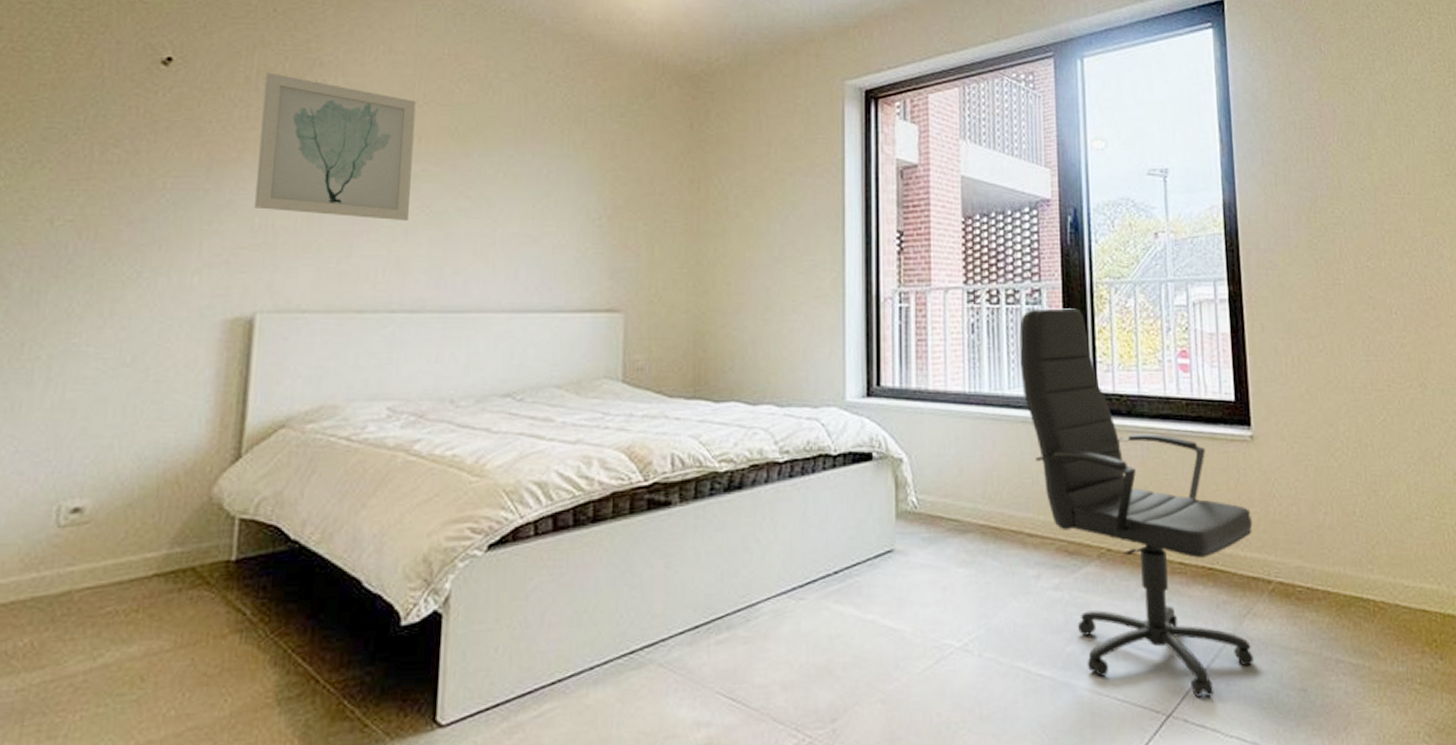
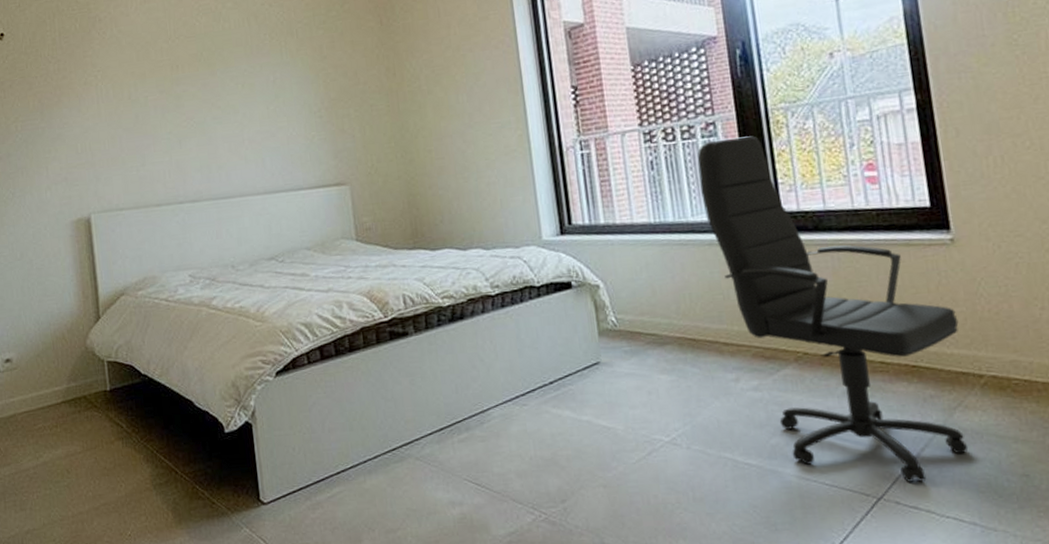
wall art: present [253,72,416,222] -> none [65,32,179,137]

